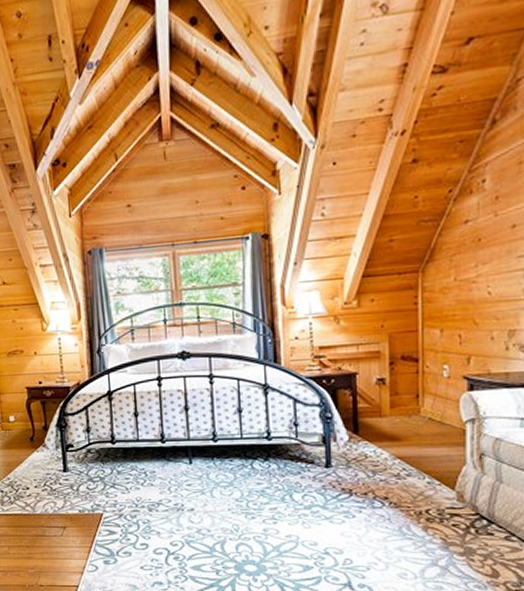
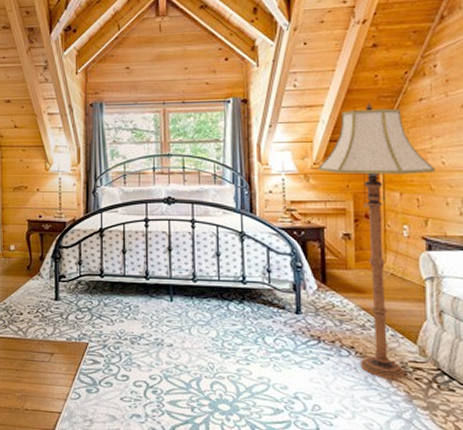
floor lamp: none [349,229,480,527] -> present [318,103,435,379]

